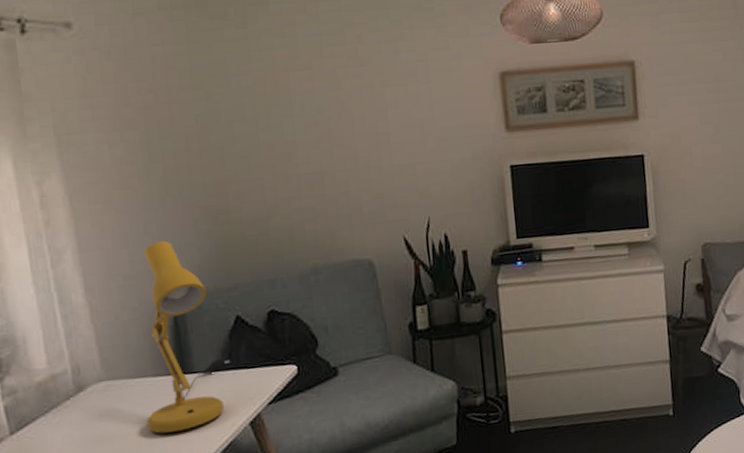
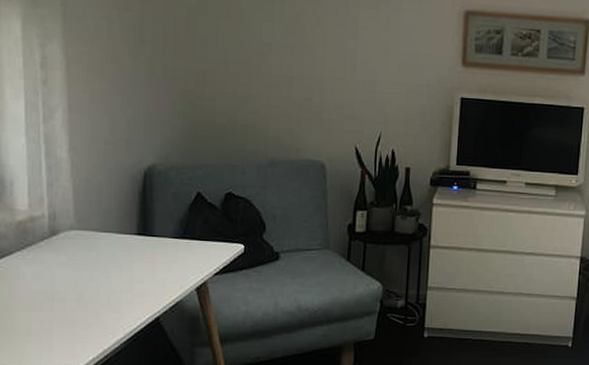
desk lamp: present [144,240,229,434] -> none [107,114,186,285]

